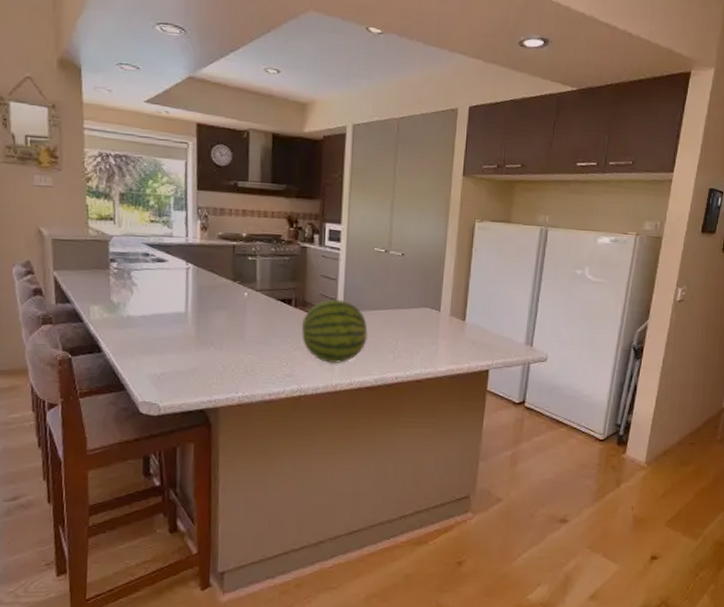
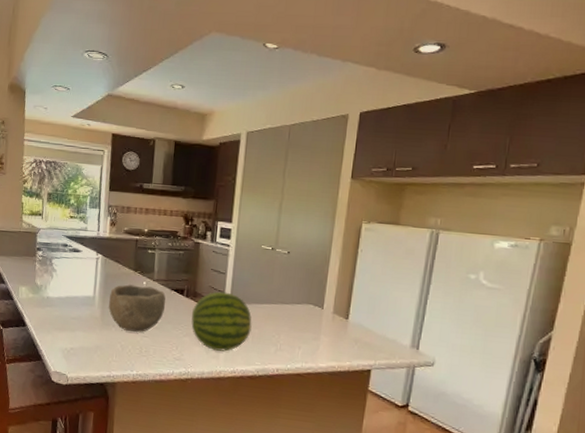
bowl: none [205,297,272,349] -> present [109,284,166,332]

